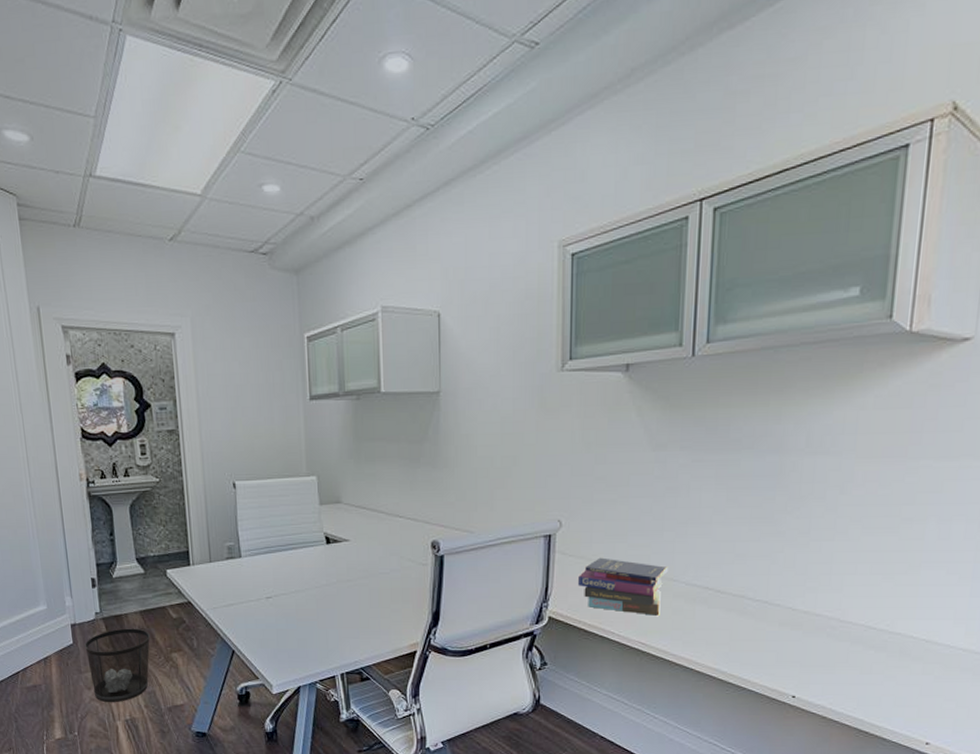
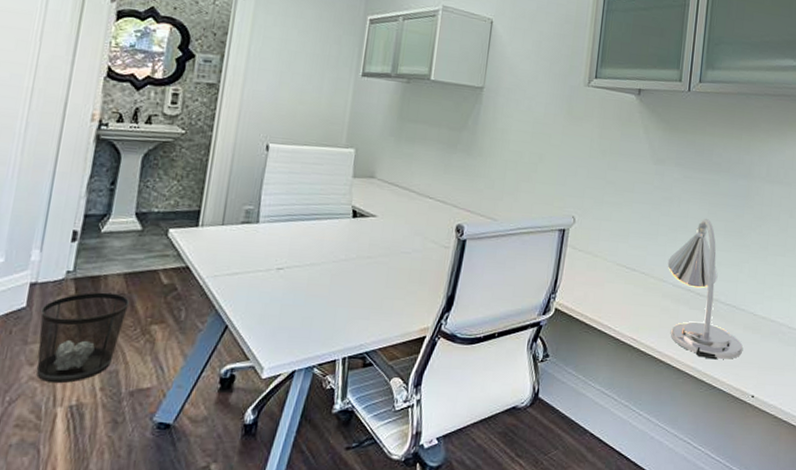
books: present [578,557,668,616] -> none [584,254,660,313]
table lamp: none [677,507,779,660] -> present [667,219,743,360]

